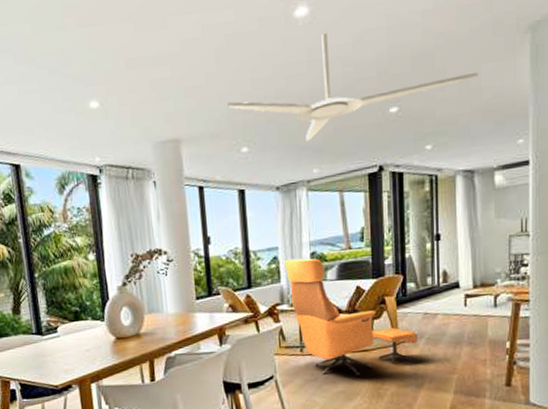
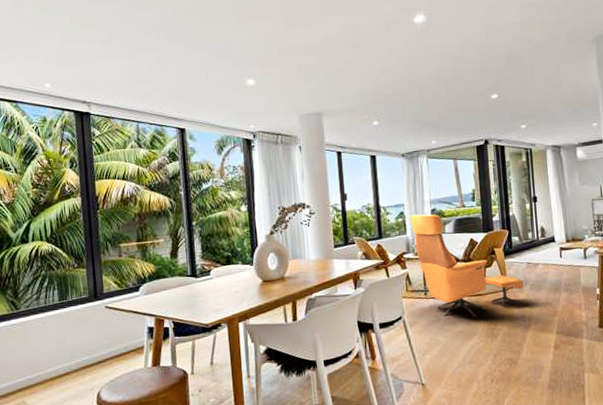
ceiling fan: present [227,32,478,141] -> none [361,35,559,118]

